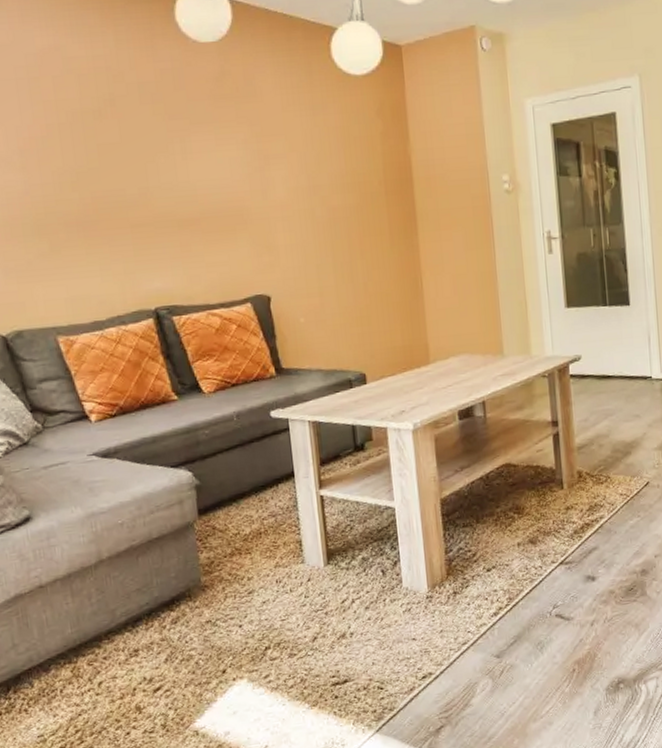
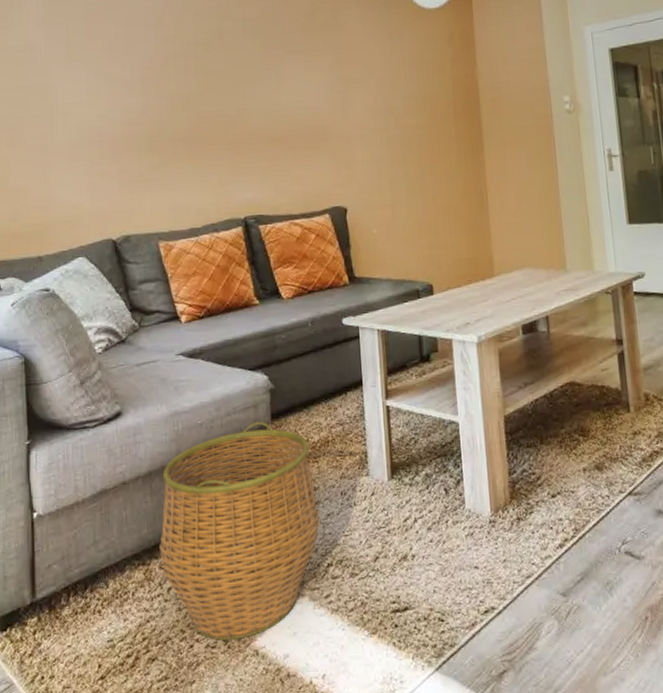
basket: none [83,517,256,726] -> present [159,421,320,640]

